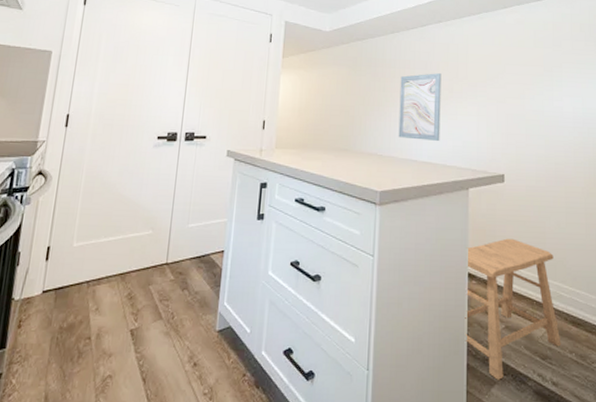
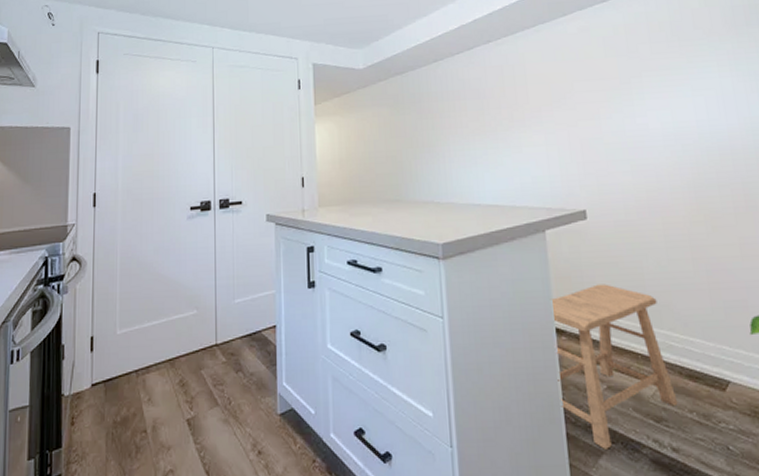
wall art: present [398,73,441,141] -> none [450,101,505,181]

